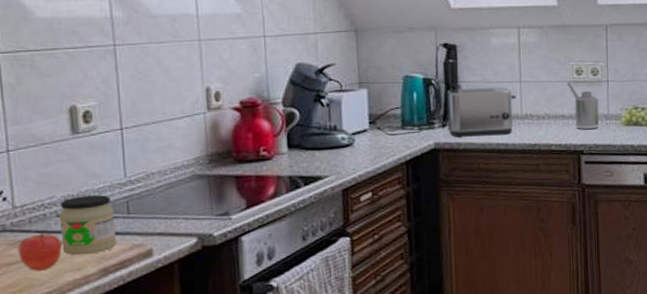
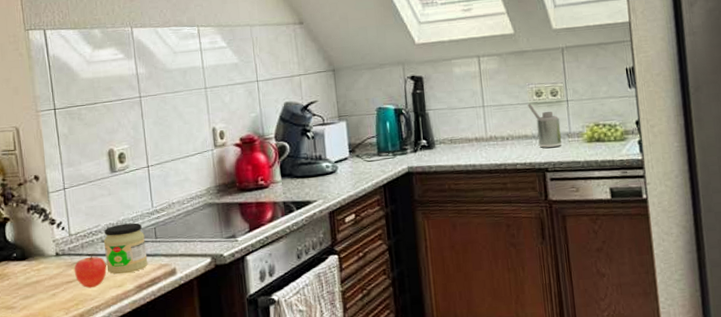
toaster: present [446,86,516,137] -> none [416,112,481,161]

